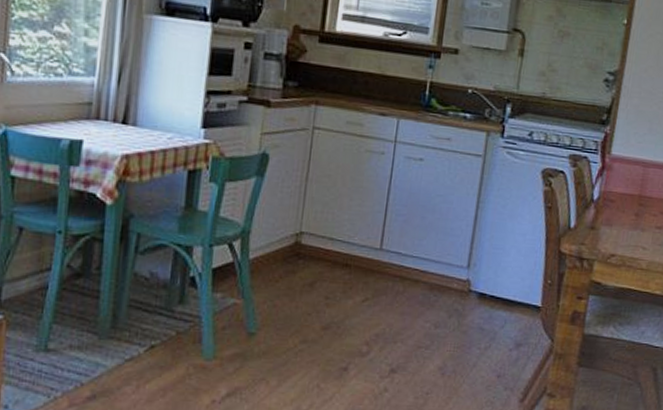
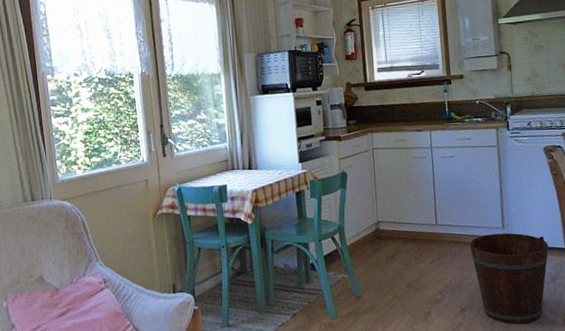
bucket: none [419,273,521,400] -> present [469,232,549,325]

